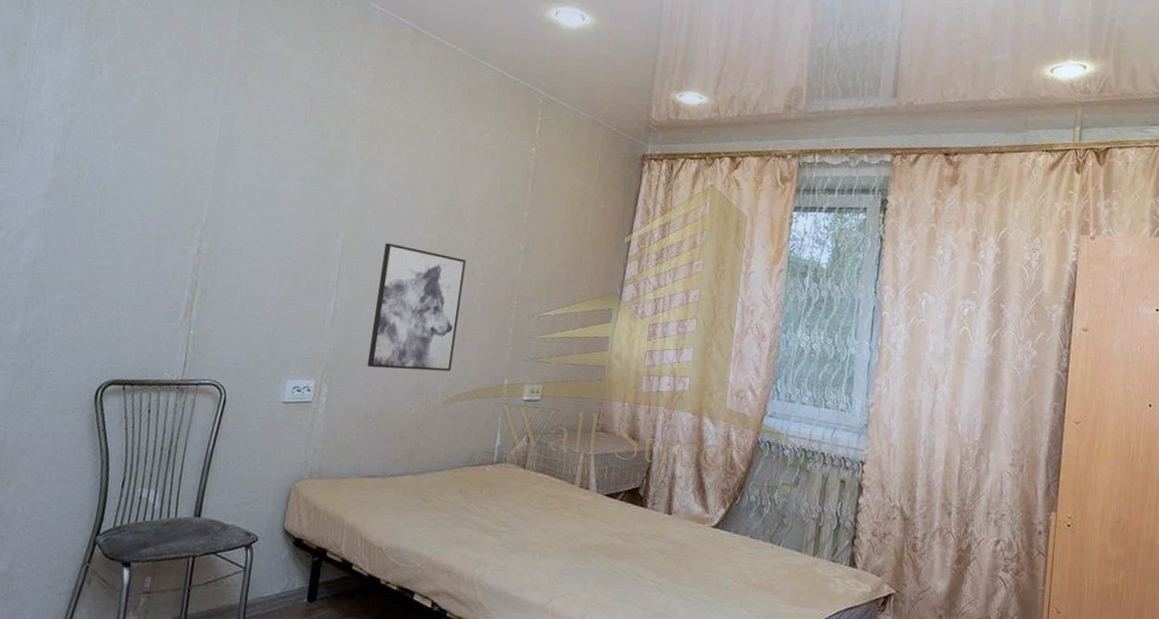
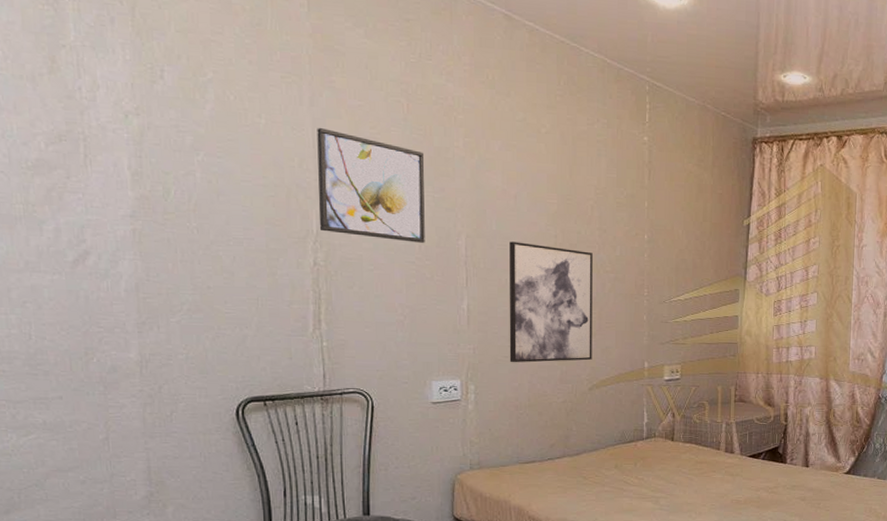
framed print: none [209,124,318,239] -> present [317,127,425,243]

